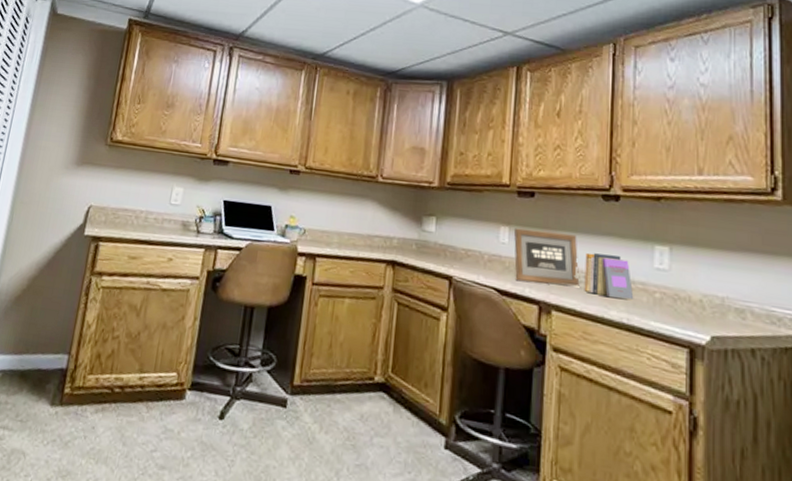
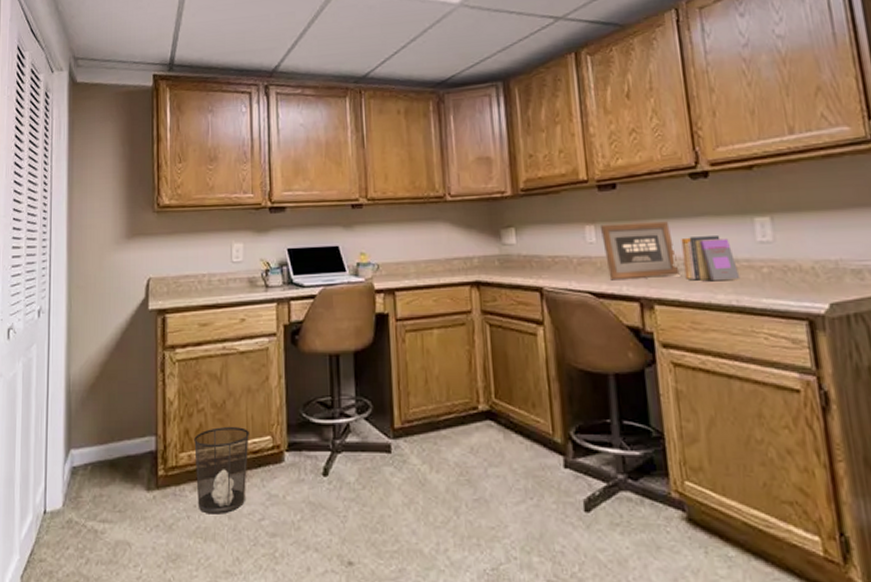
waste bin: none [96,356,157,440] -> present [194,427,249,514]

